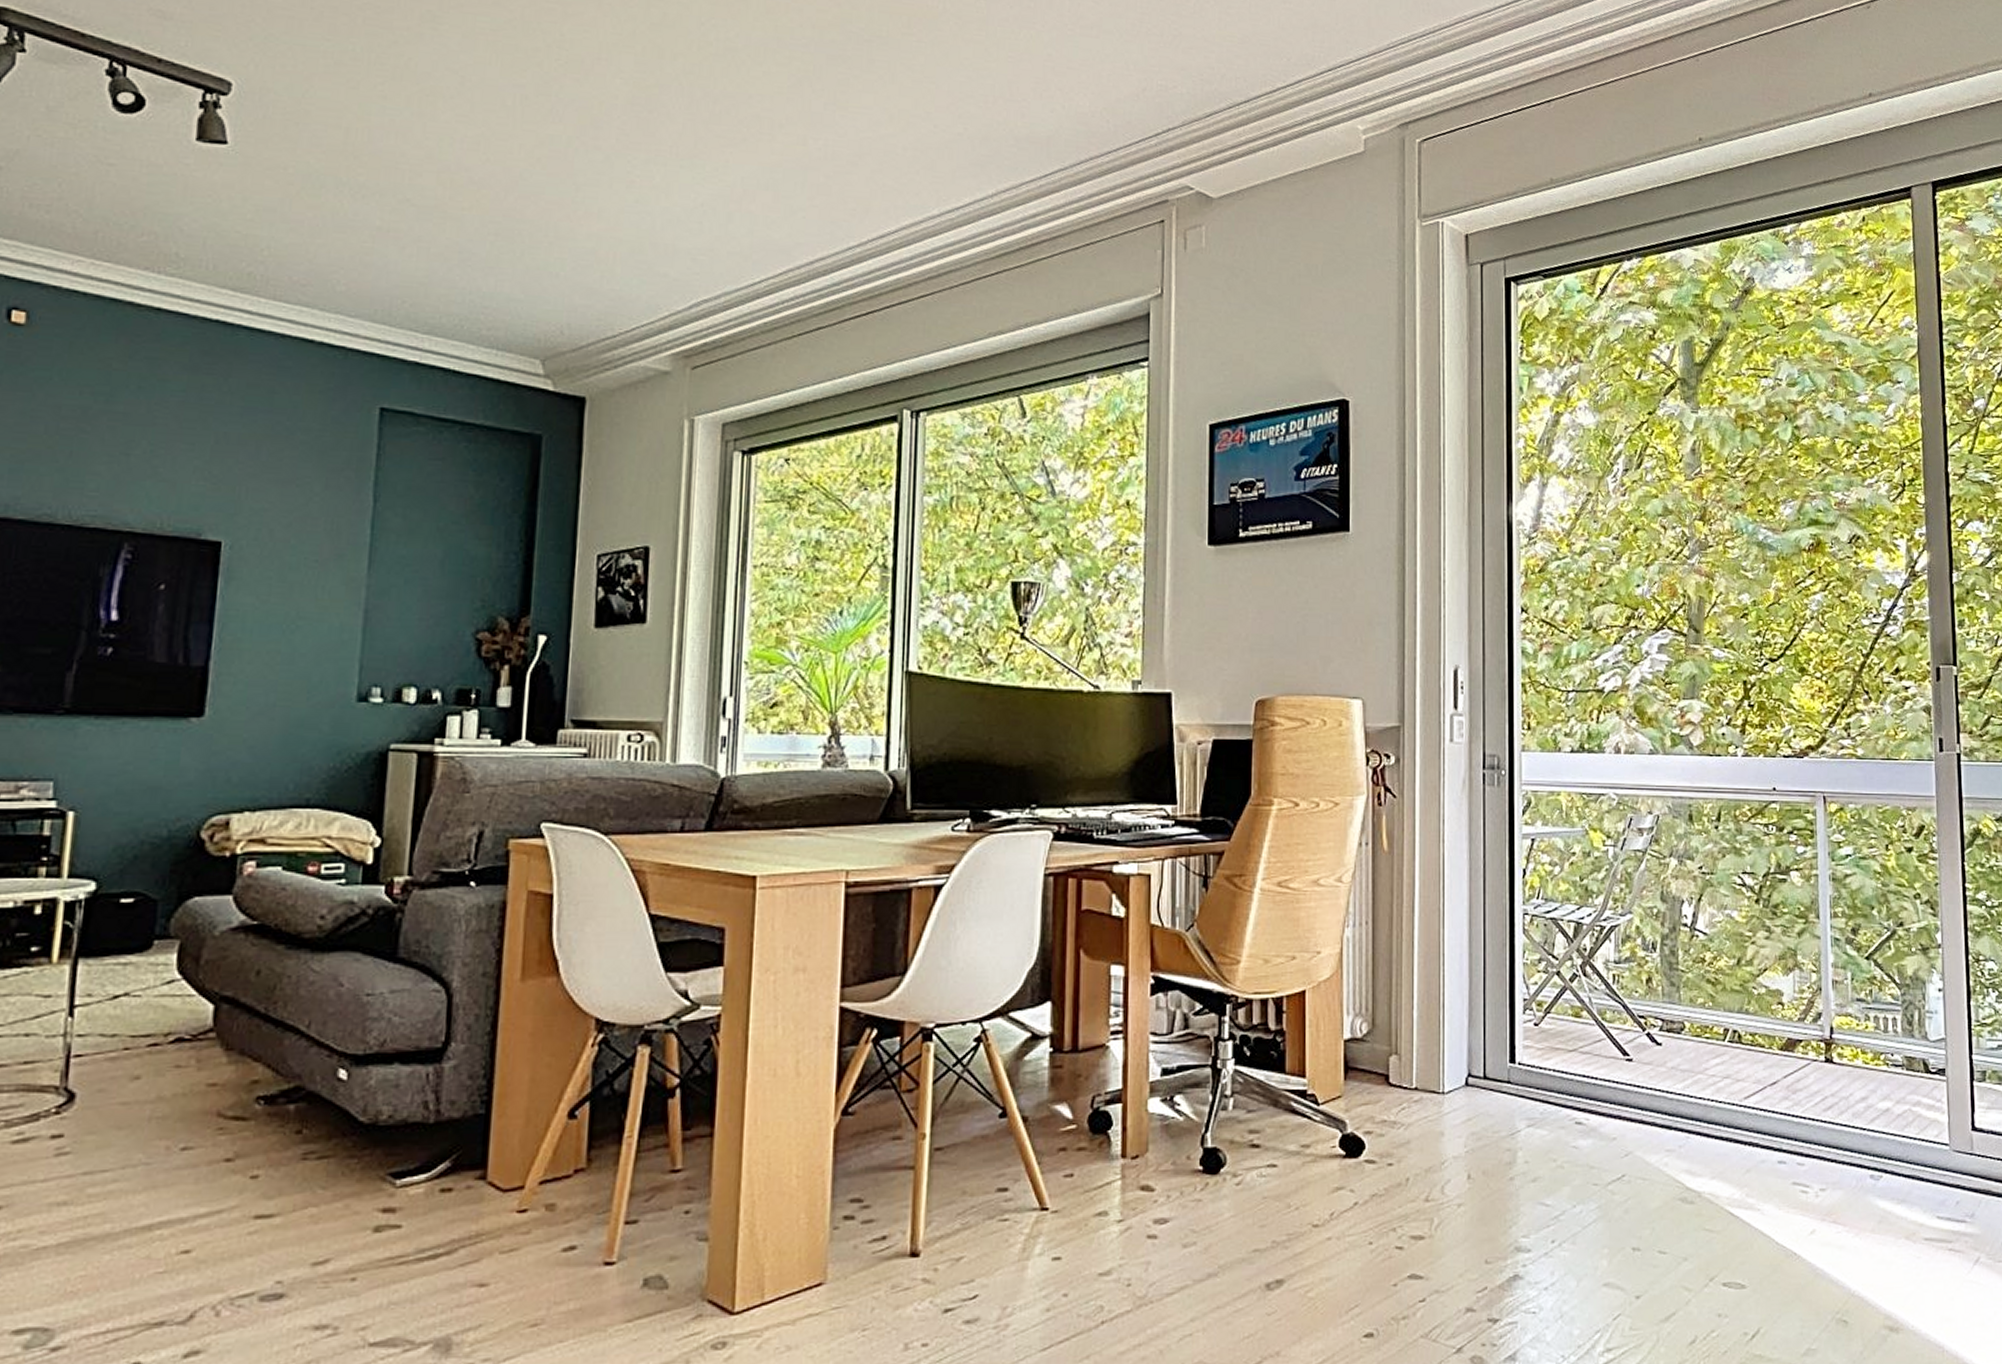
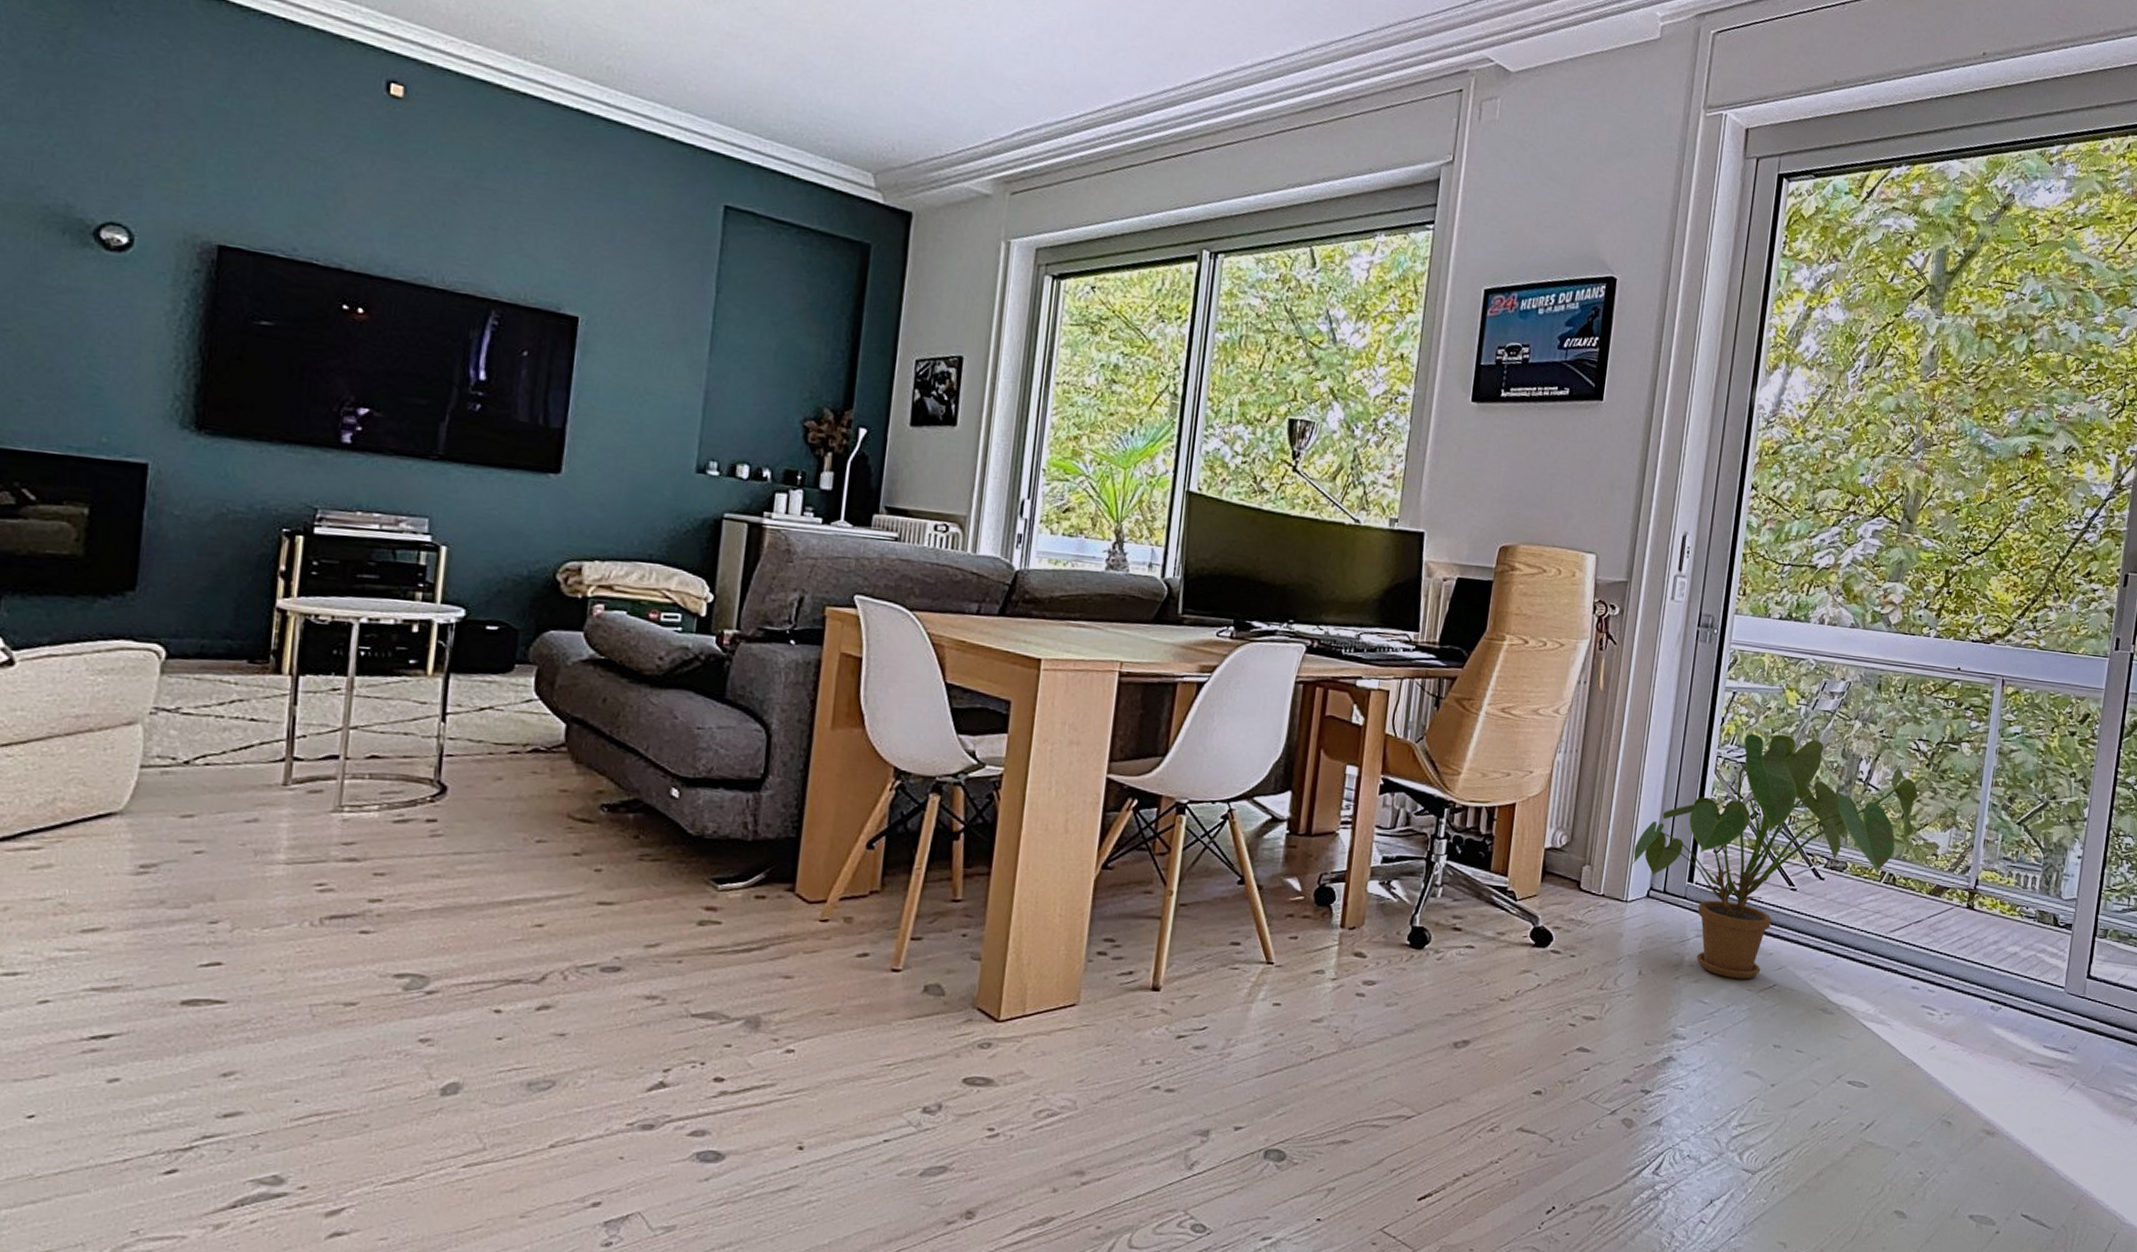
house plant: none [1445,882,1754,1173] -> present [1632,733,1918,979]

